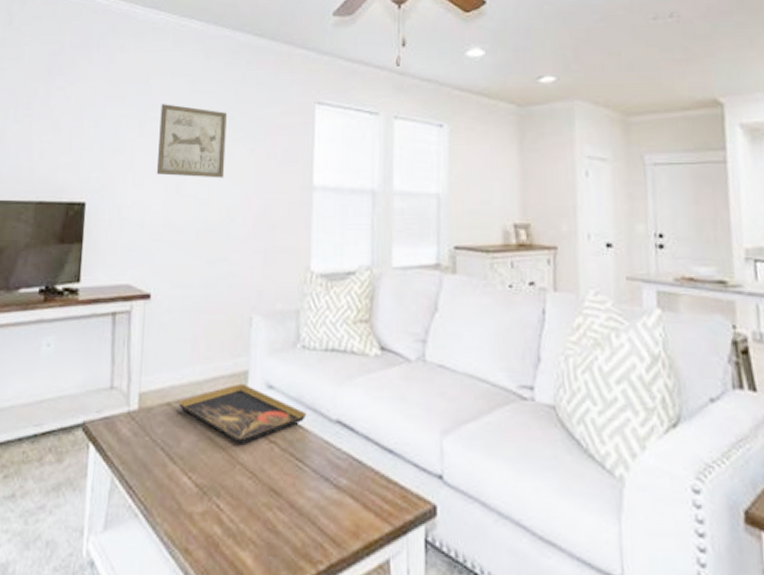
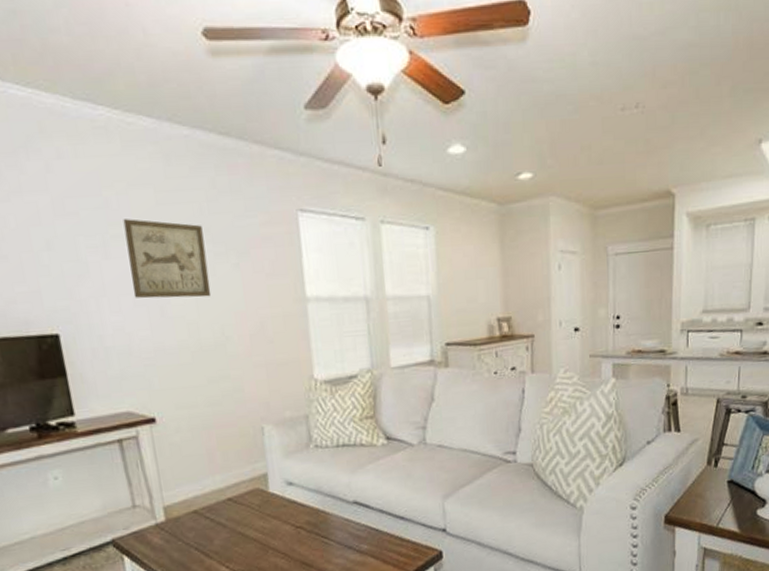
decorative tray: present [178,383,307,446] -> none [204,484,327,535]

